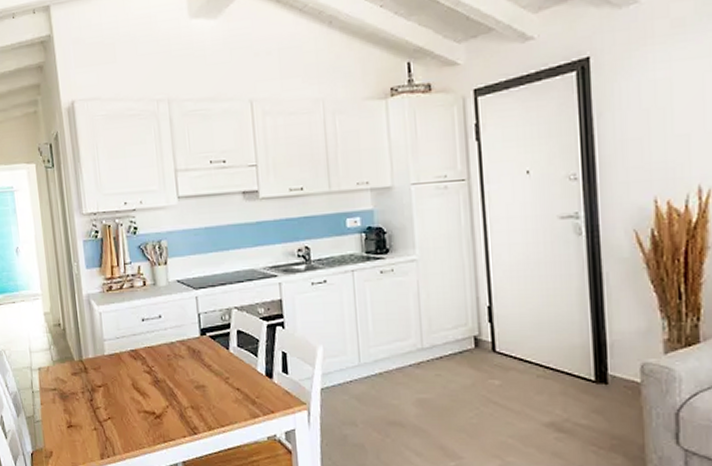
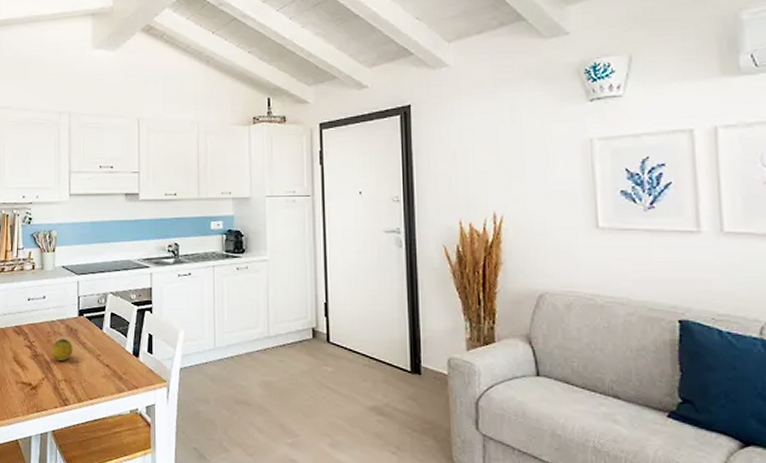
fruit: none [173,362,198,386] -> present [51,339,73,361]

